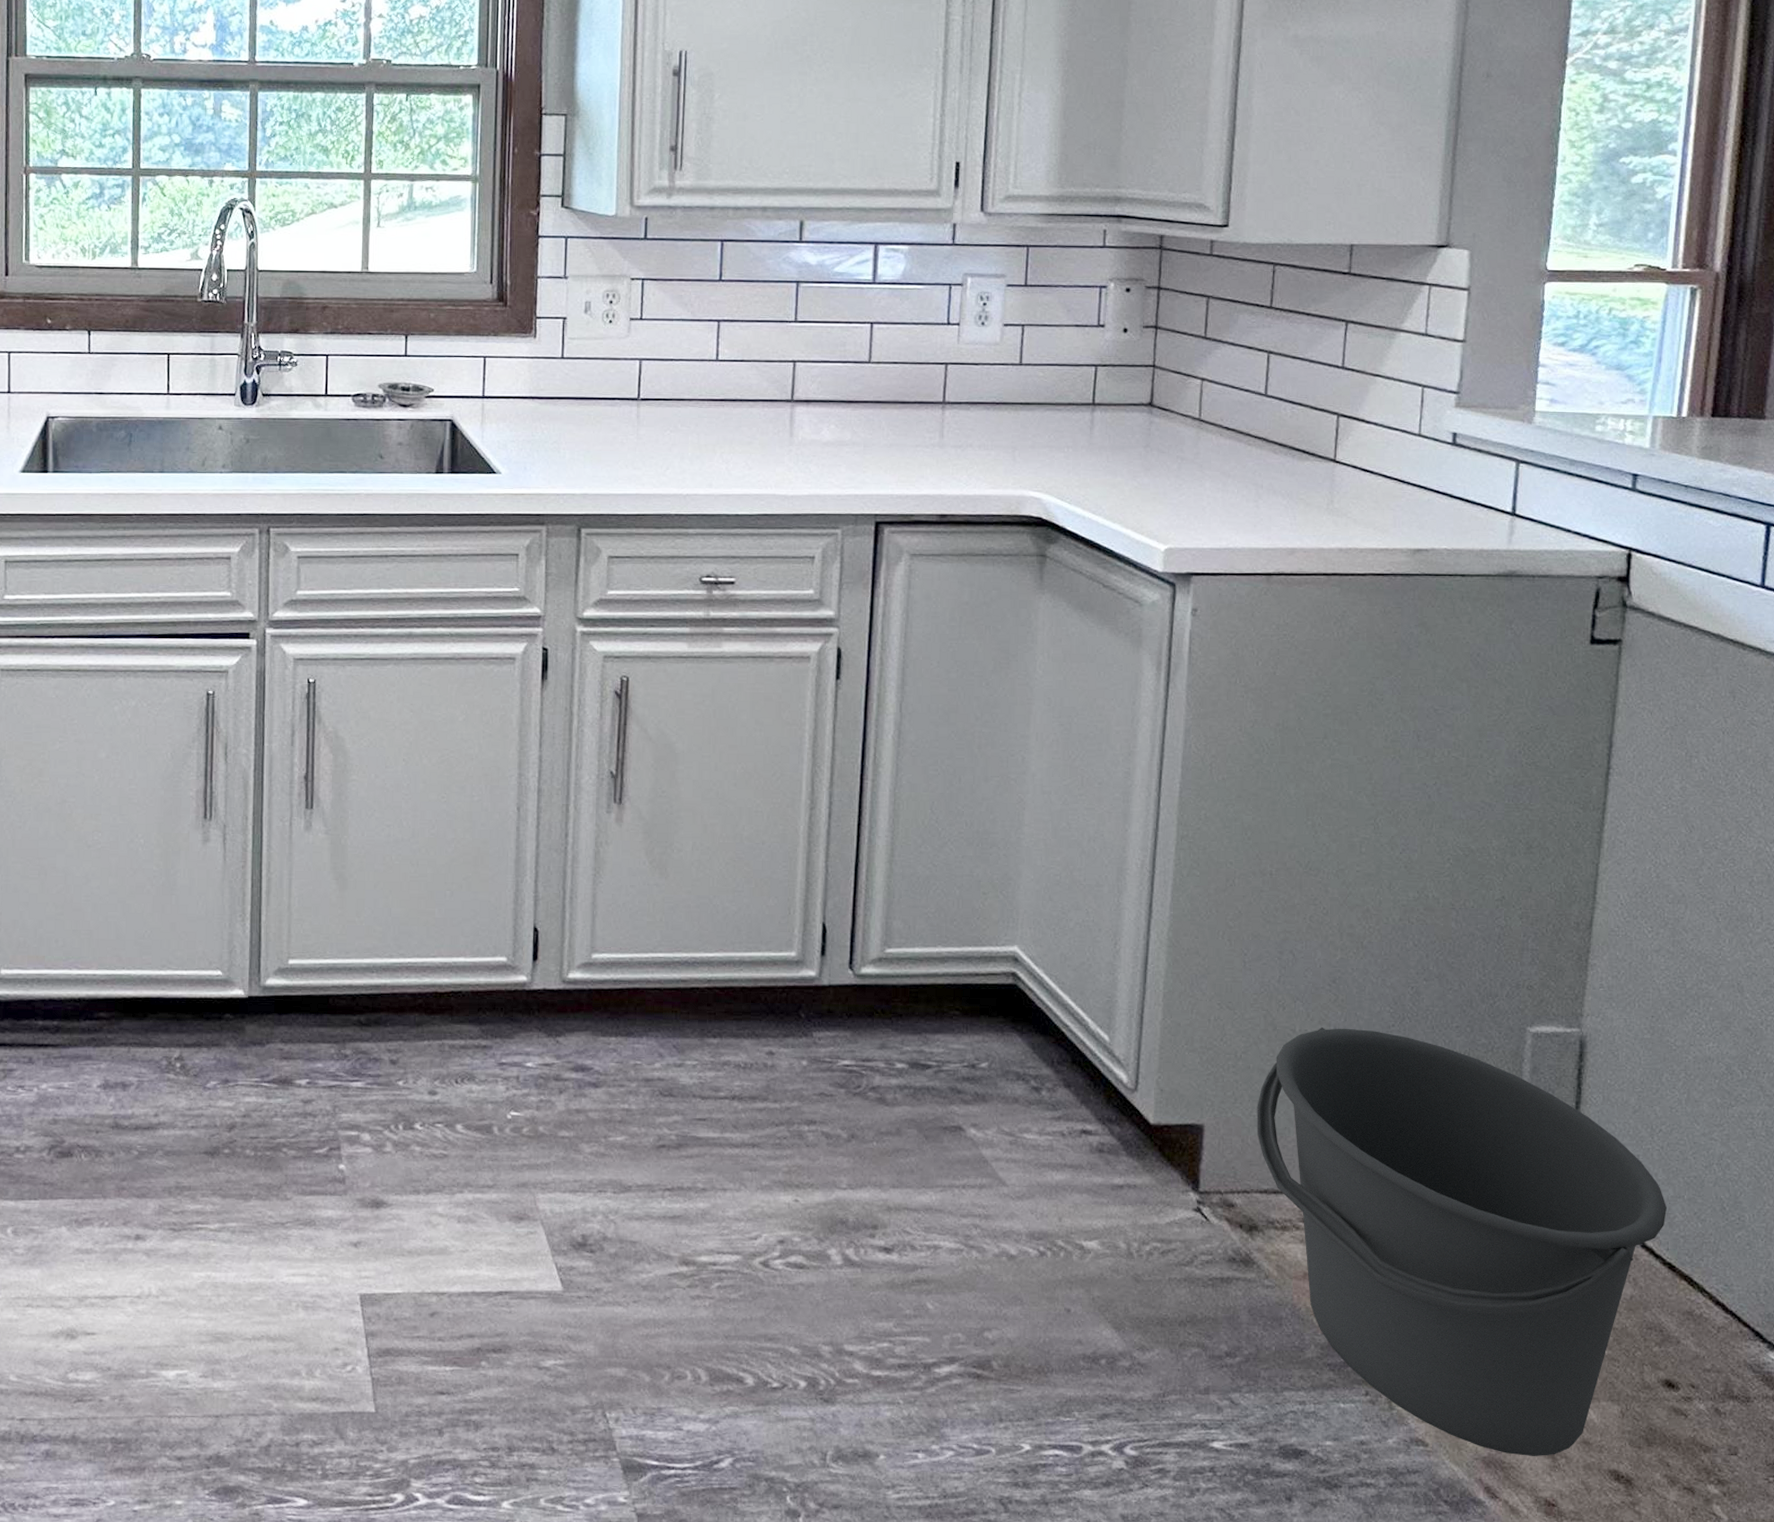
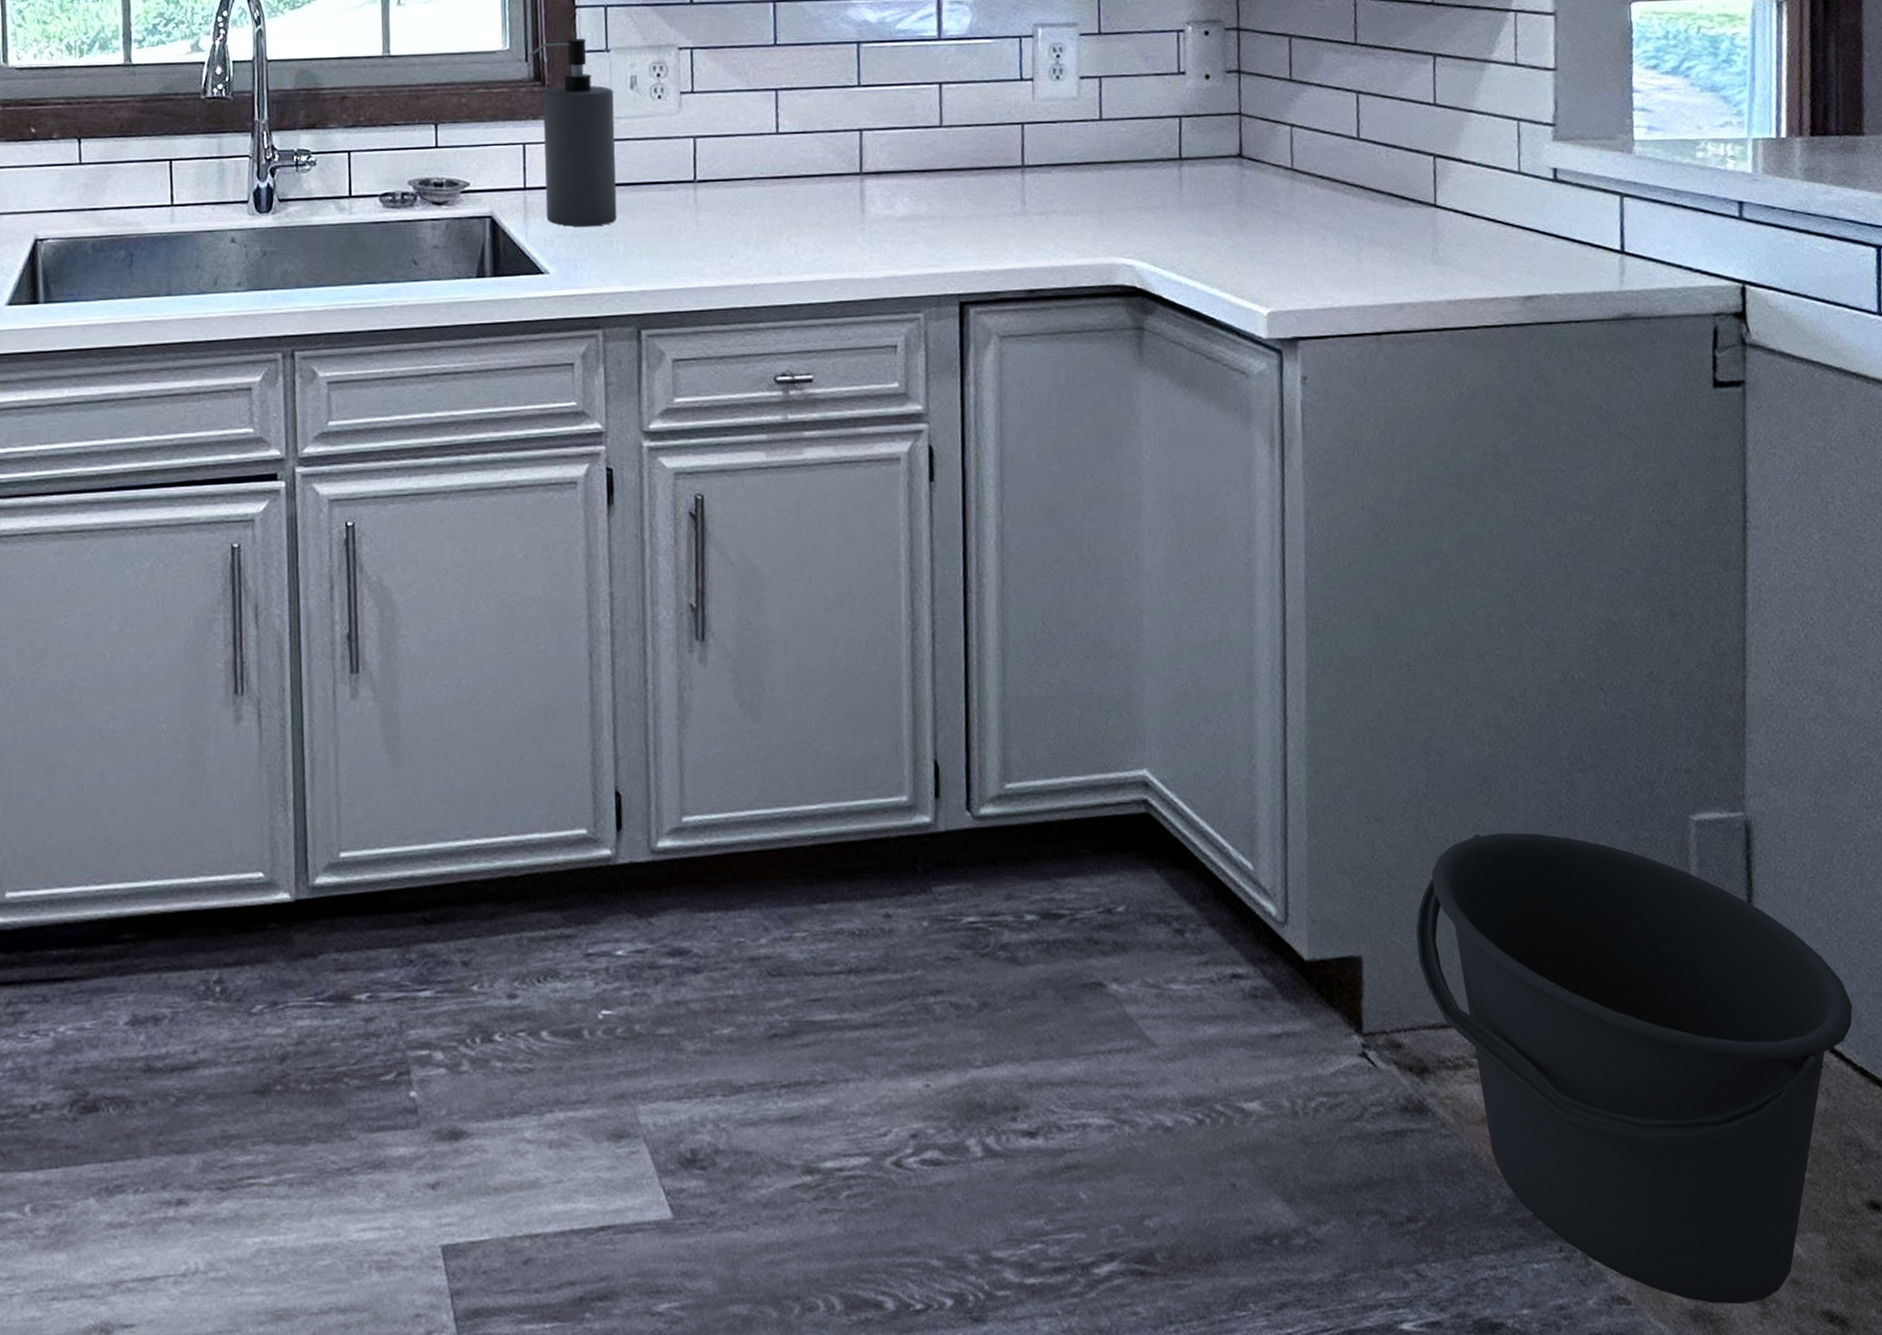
soap dispenser: none [495,264,569,435] -> present [530,38,617,227]

